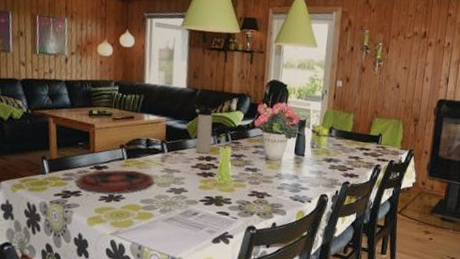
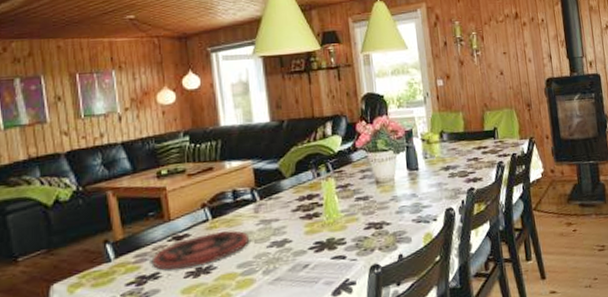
thermos bottle: present [194,104,213,154] -> none [282,136,312,193]

